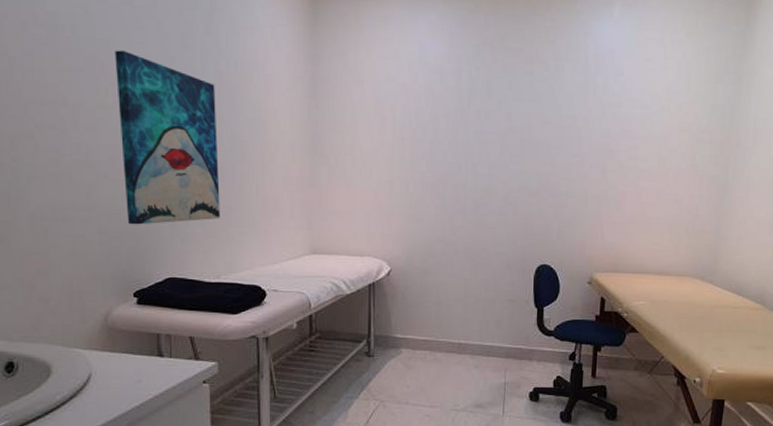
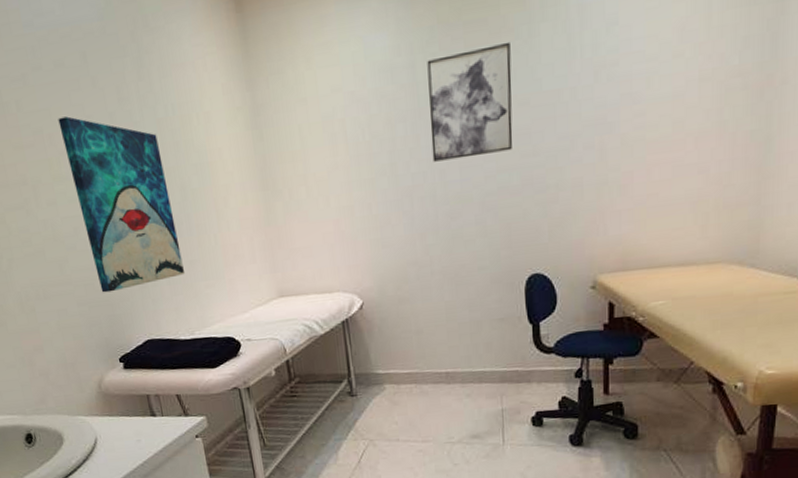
wall art: none [467,70,540,158] -> present [427,41,513,162]

